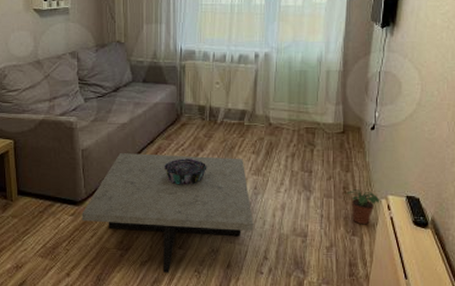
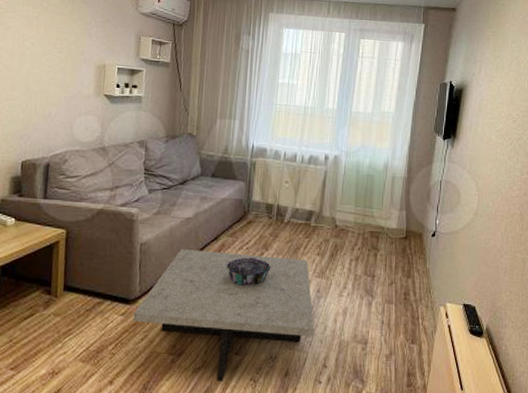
potted plant: present [346,189,380,225] -> none [407,296,439,333]

